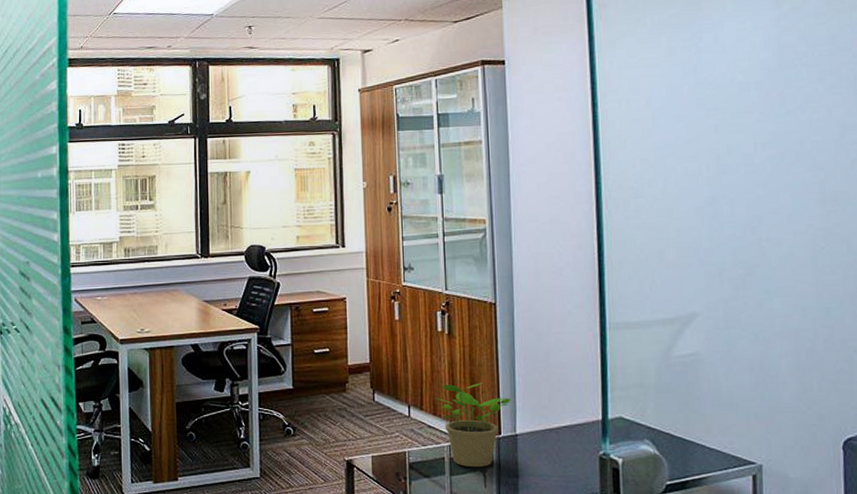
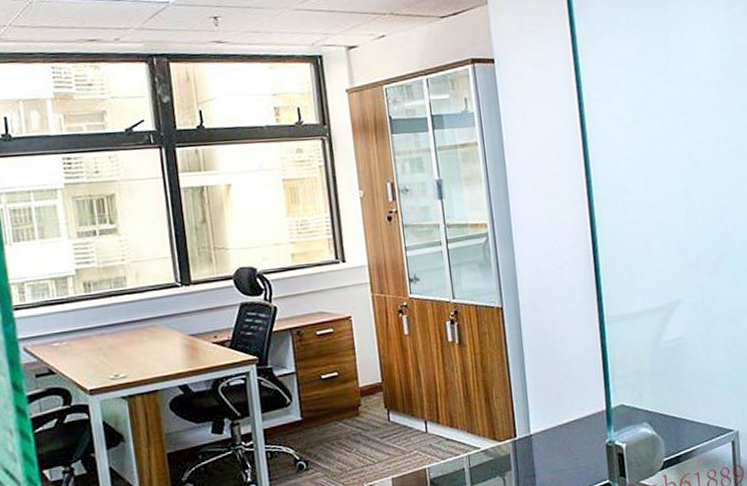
potted plant: present [435,383,511,467] -> none [450,388,523,474]

